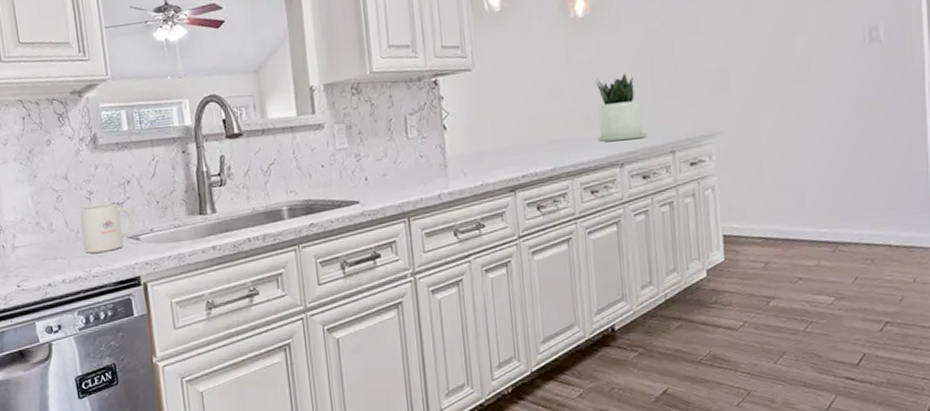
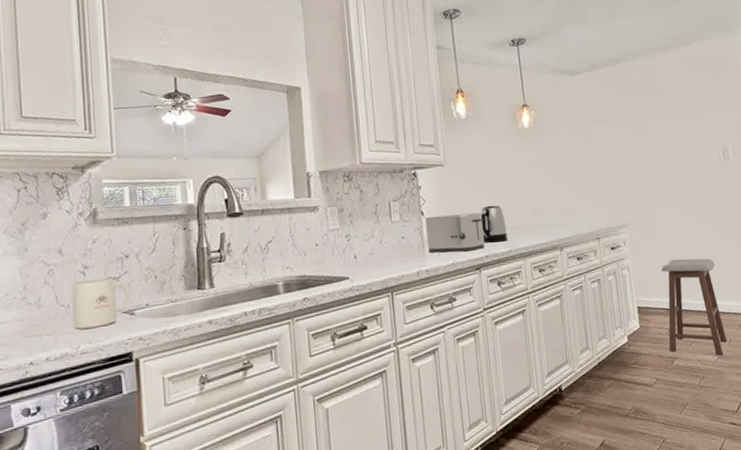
toaster: none [447,124,522,174] -> present [424,212,485,254]
kettle: none [517,115,551,161] -> present [481,205,508,243]
planter: present [595,73,647,142] -> none [539,174,579,229]
bar stool: none [761,174,852,297] -> present [661,258,727,356]

